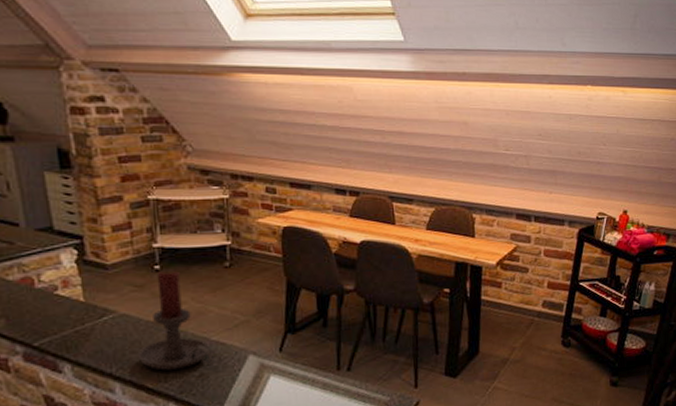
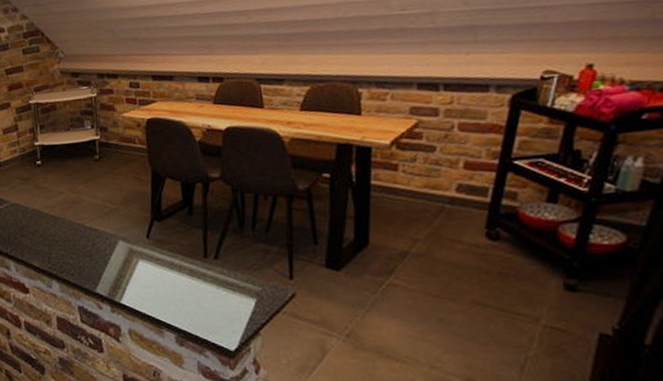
candle holder: present [137,271,215,370] -> none [26,165,89,252]

